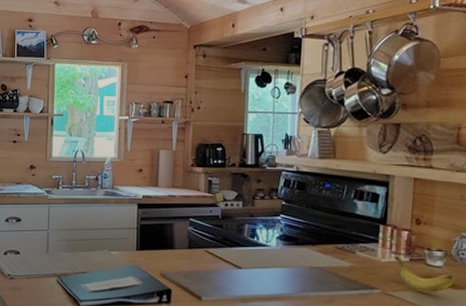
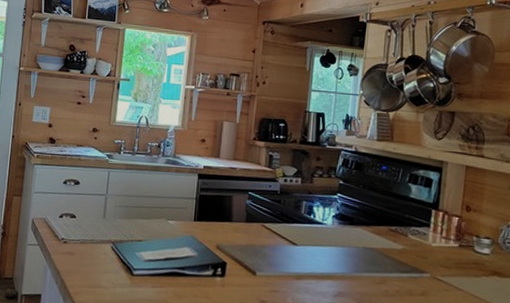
banana: present [395,256,456,293] -> none [444,241,502,280]

